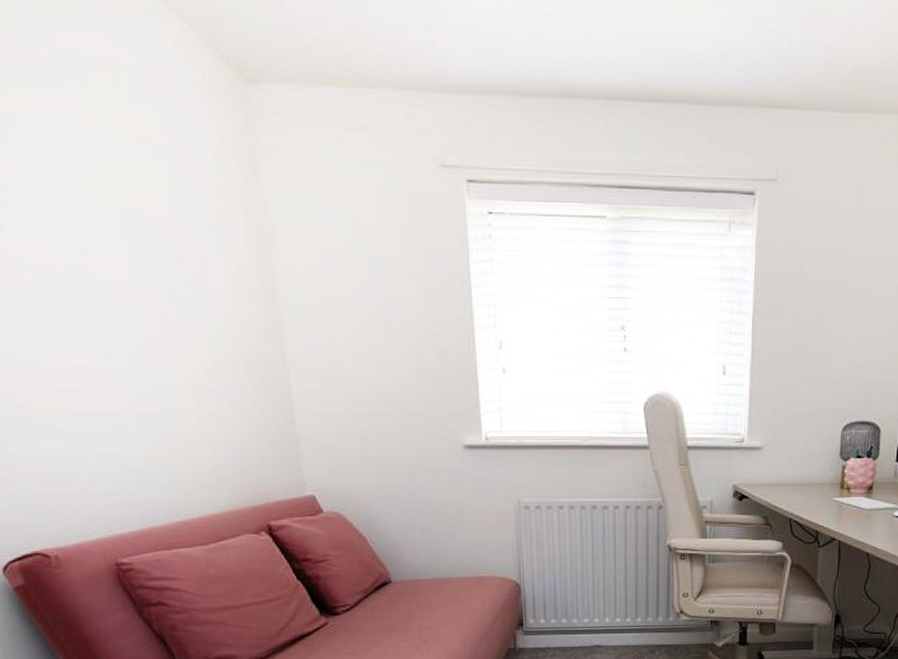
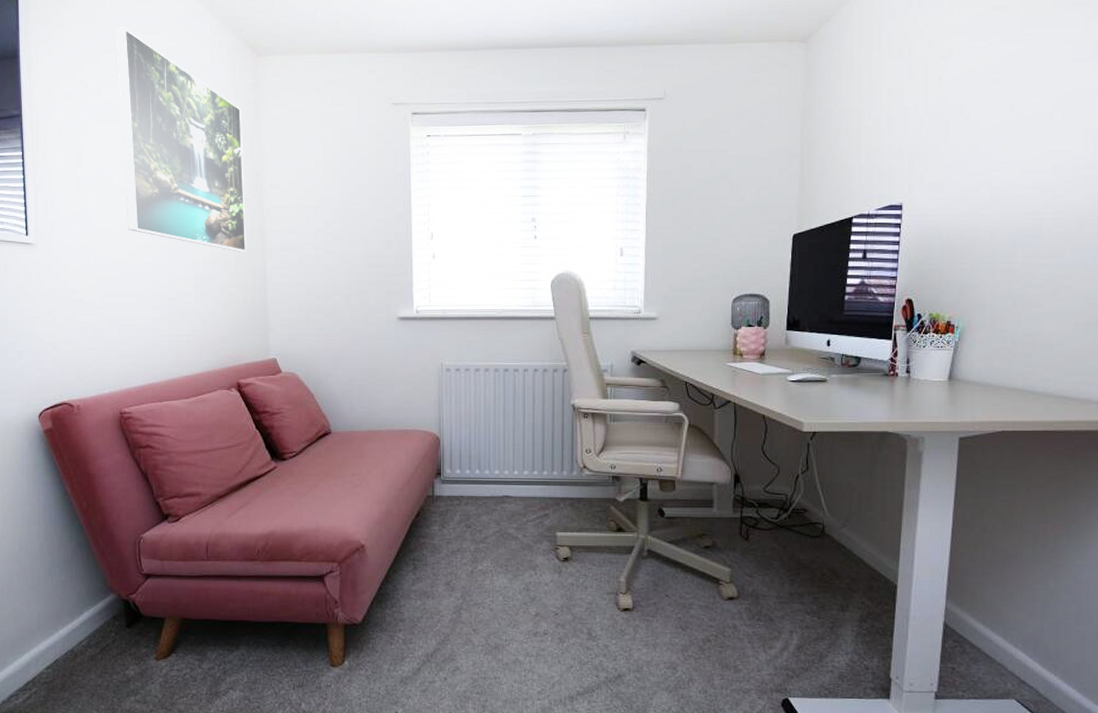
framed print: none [23,20,261,360] -> present [115,27,246,252]

